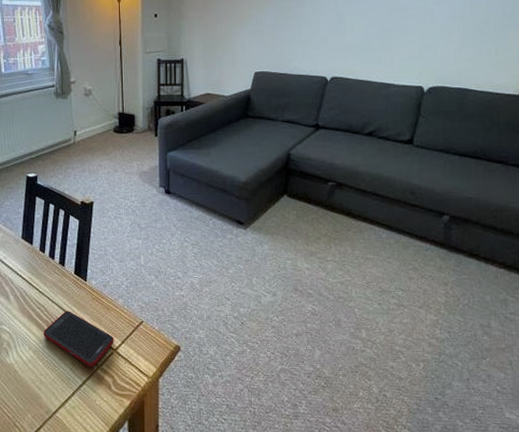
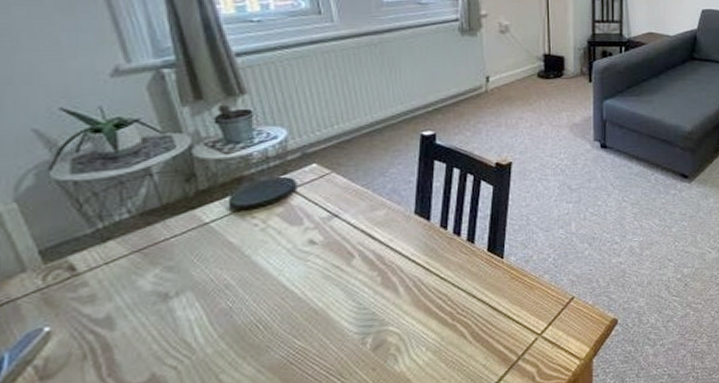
cell phone: present [43,311,114,368] -> none [446,296,539,360]

